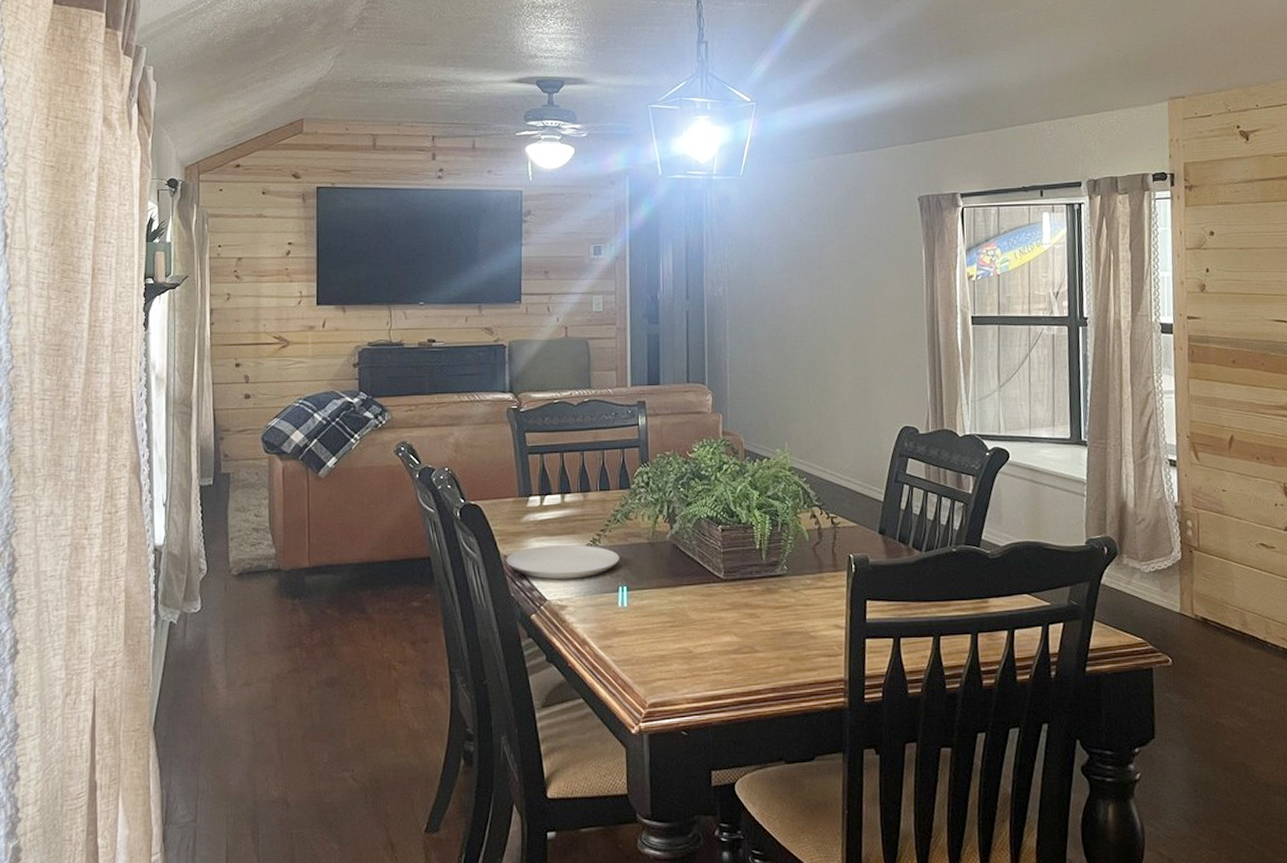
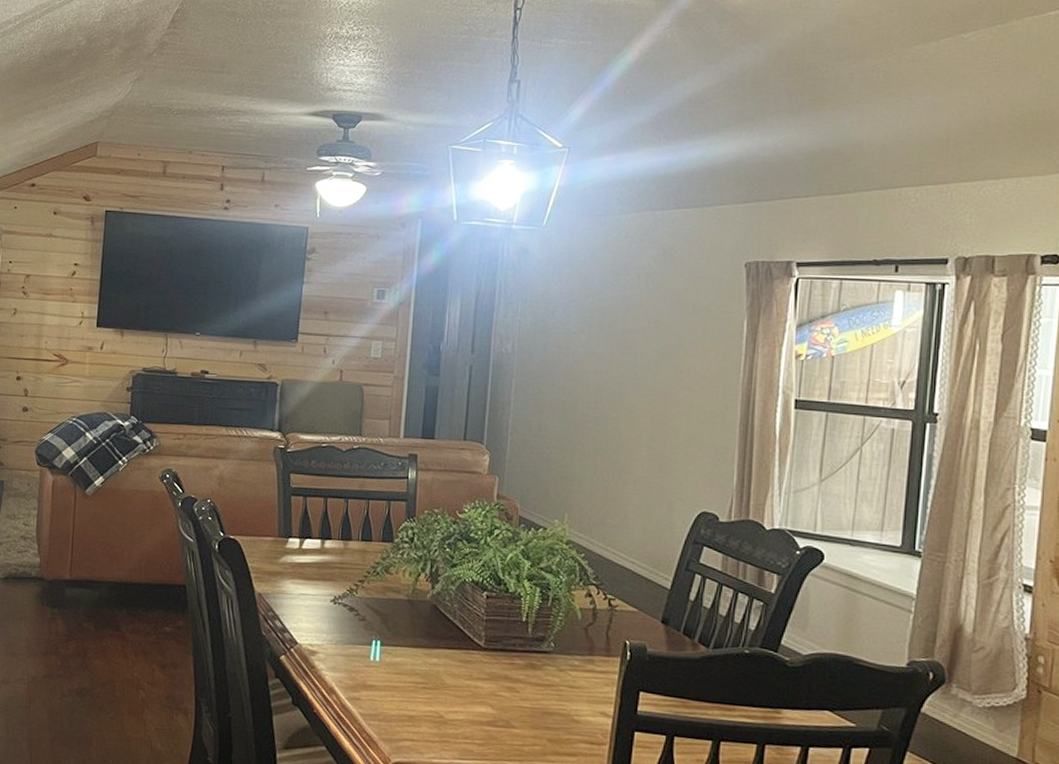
plate: present [506,544,620,580] -> none [260,588,377,626]

